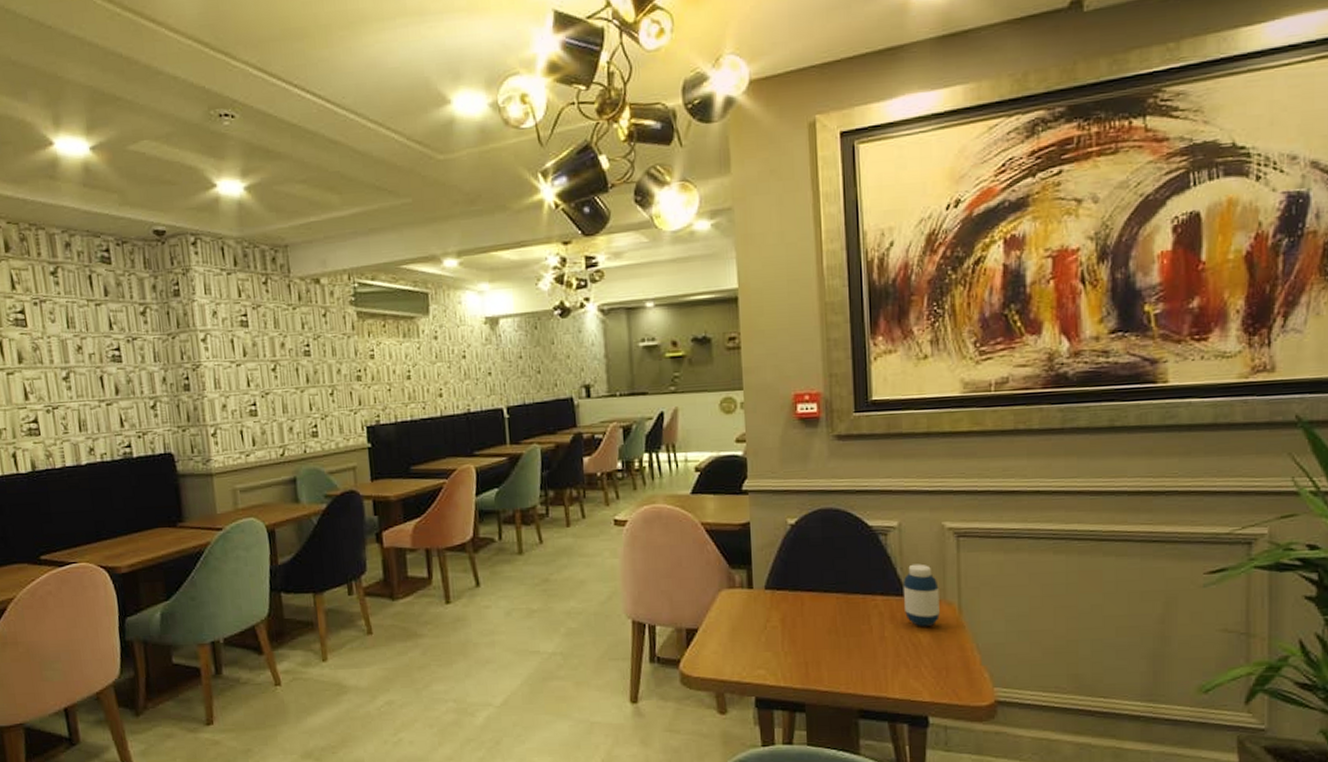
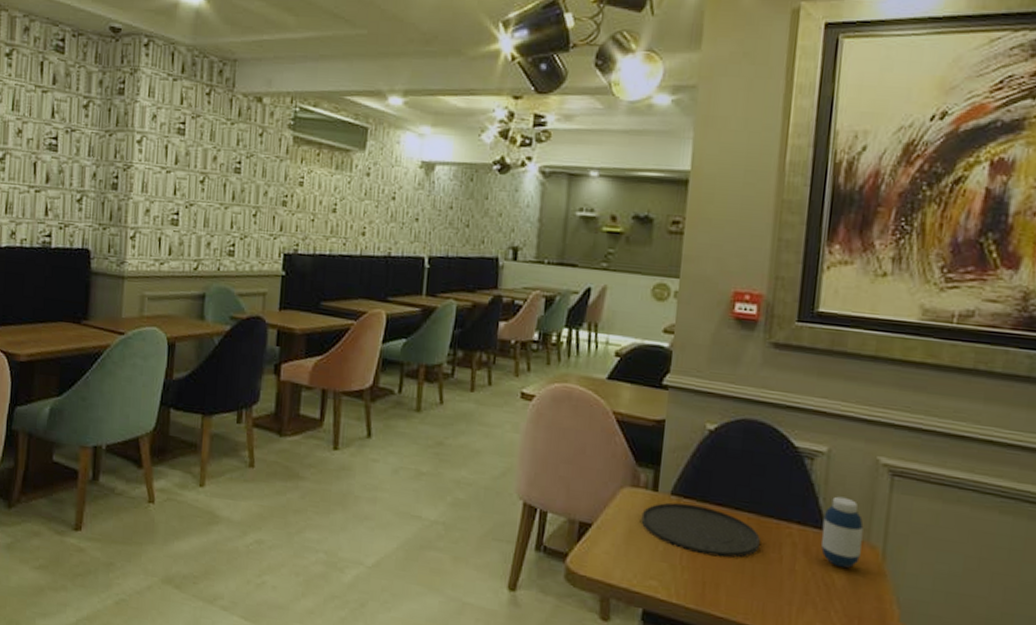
plate: none [741,594,850,638] -> present [641,502,760,558]

